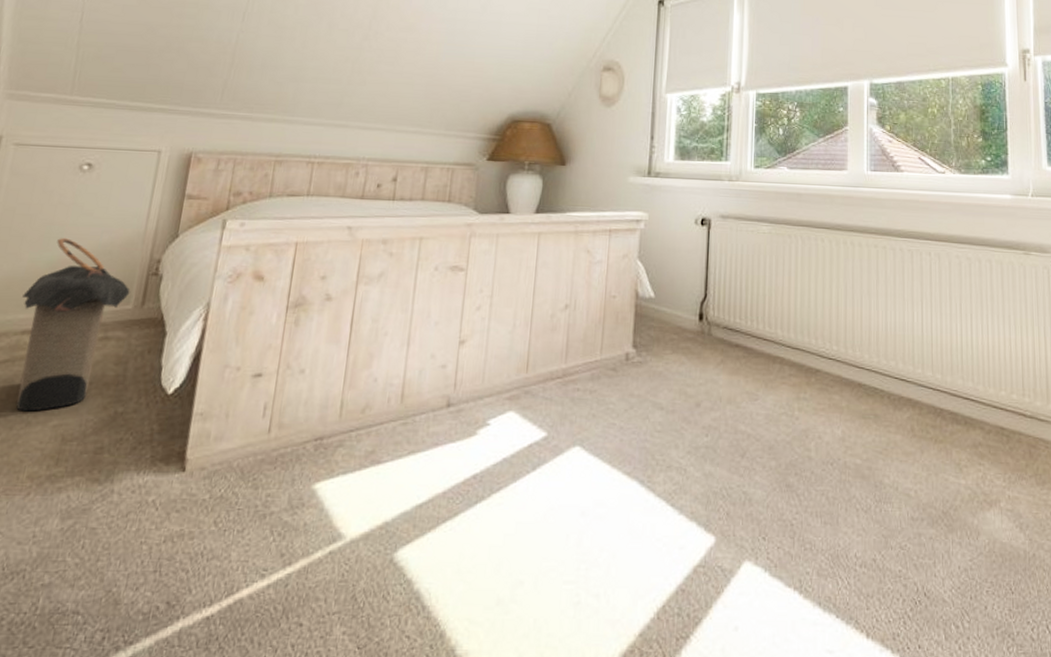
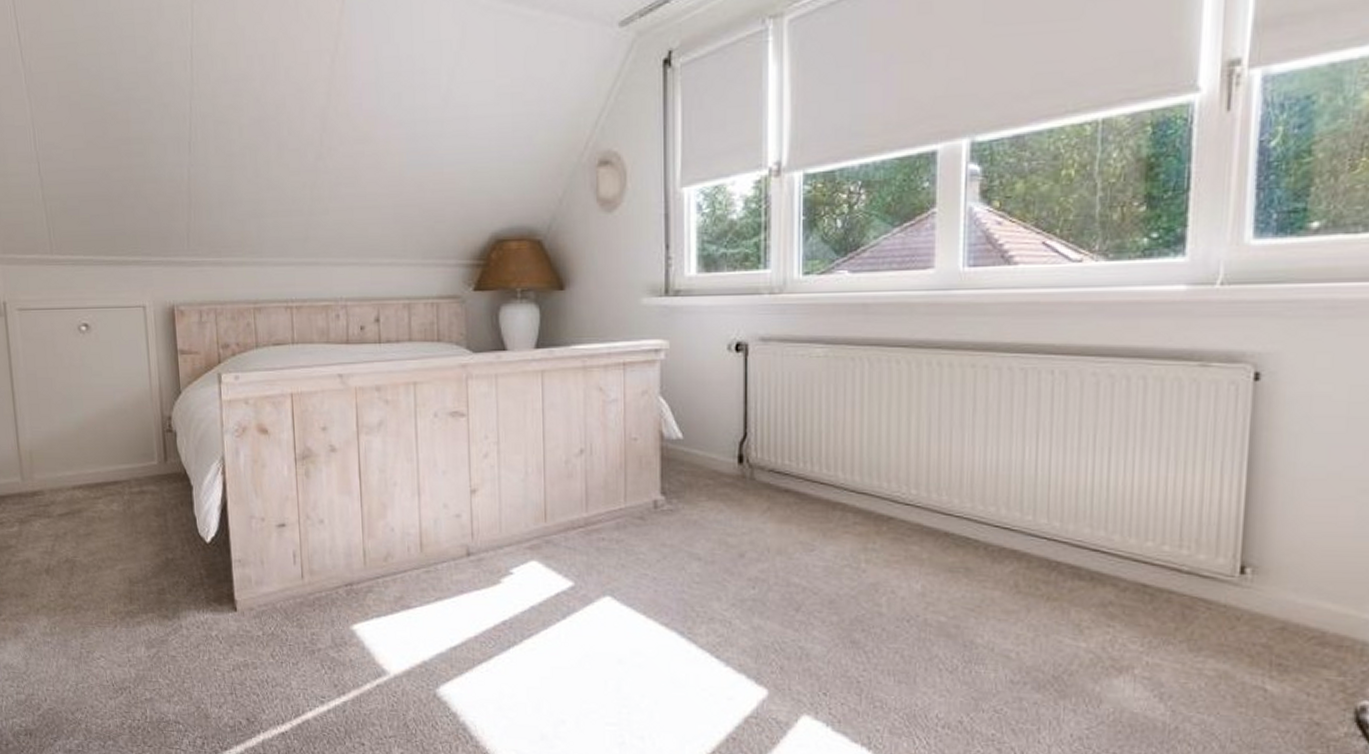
laundry hamper: present [16,238,130,412] -> none [64,399,152,558]

